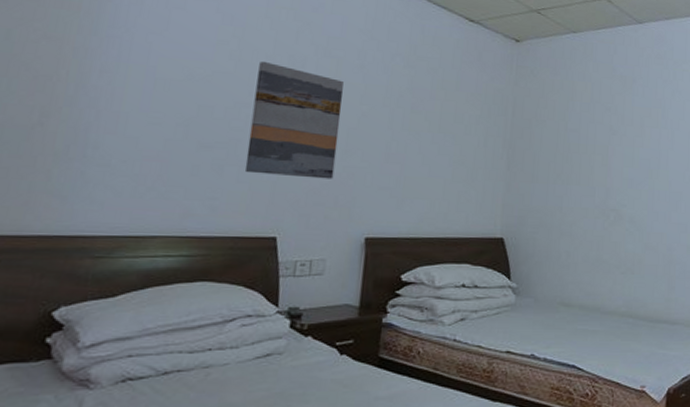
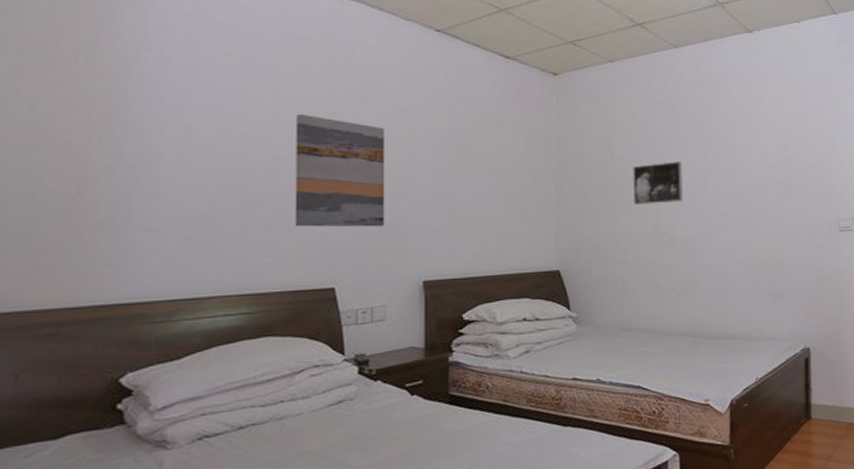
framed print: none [585,136,636,178] -> present [633,162,683,204]

